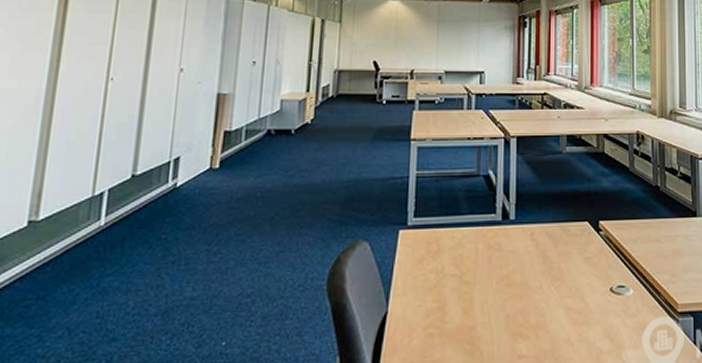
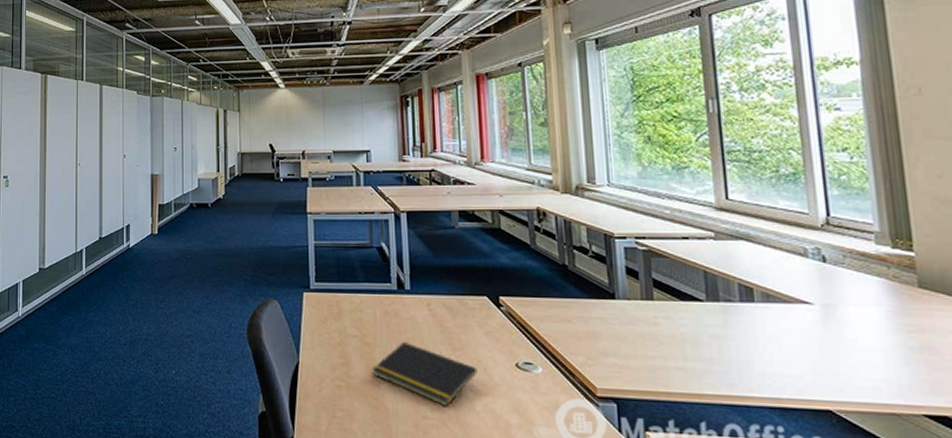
notepad: none [469,277,575,342] -> present [372,342,477,406]

